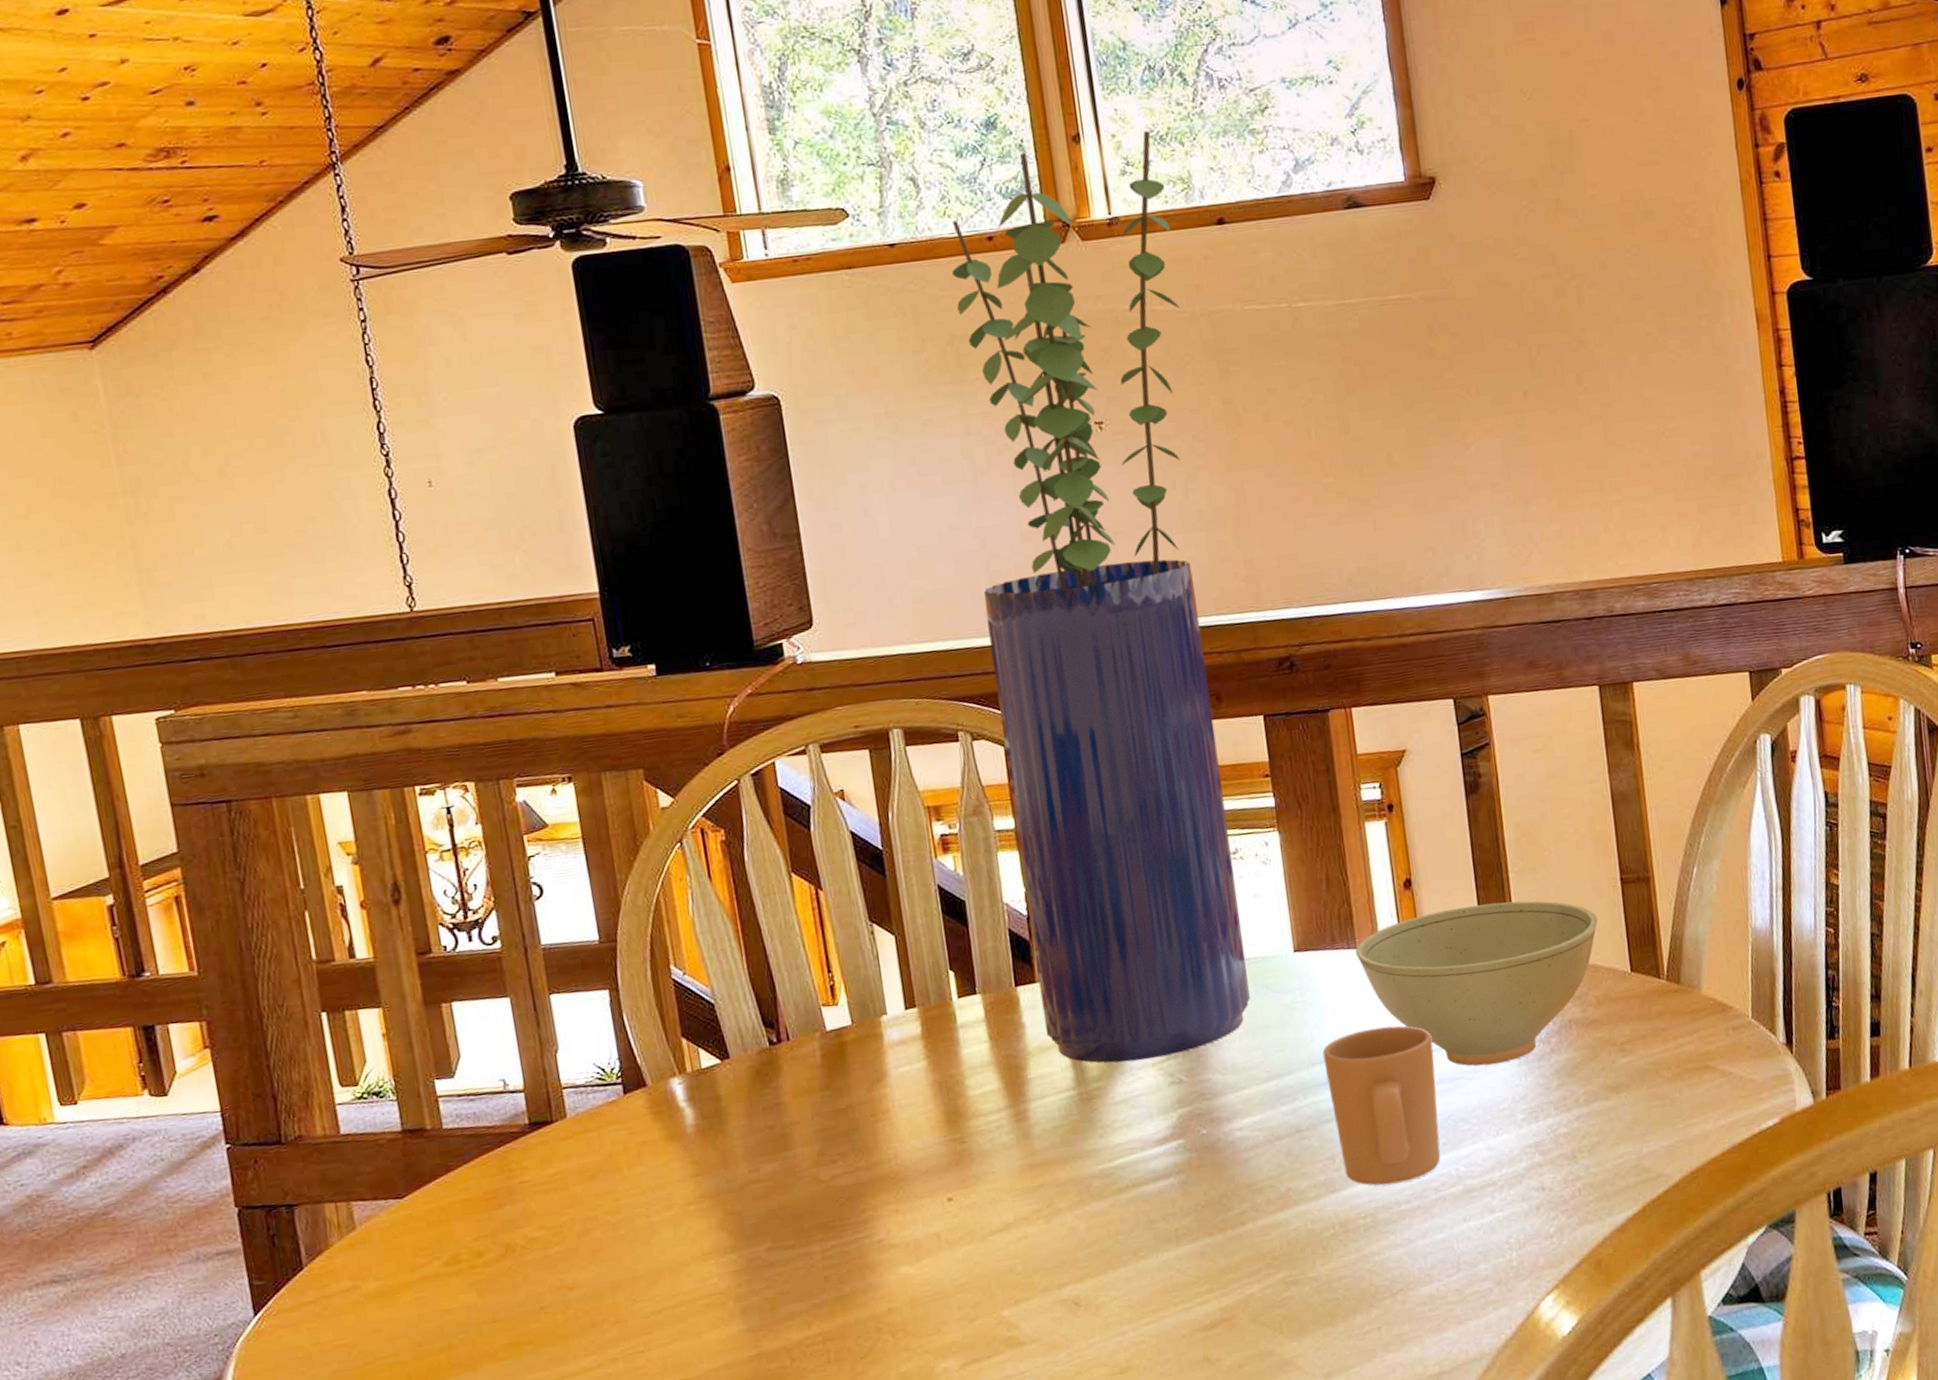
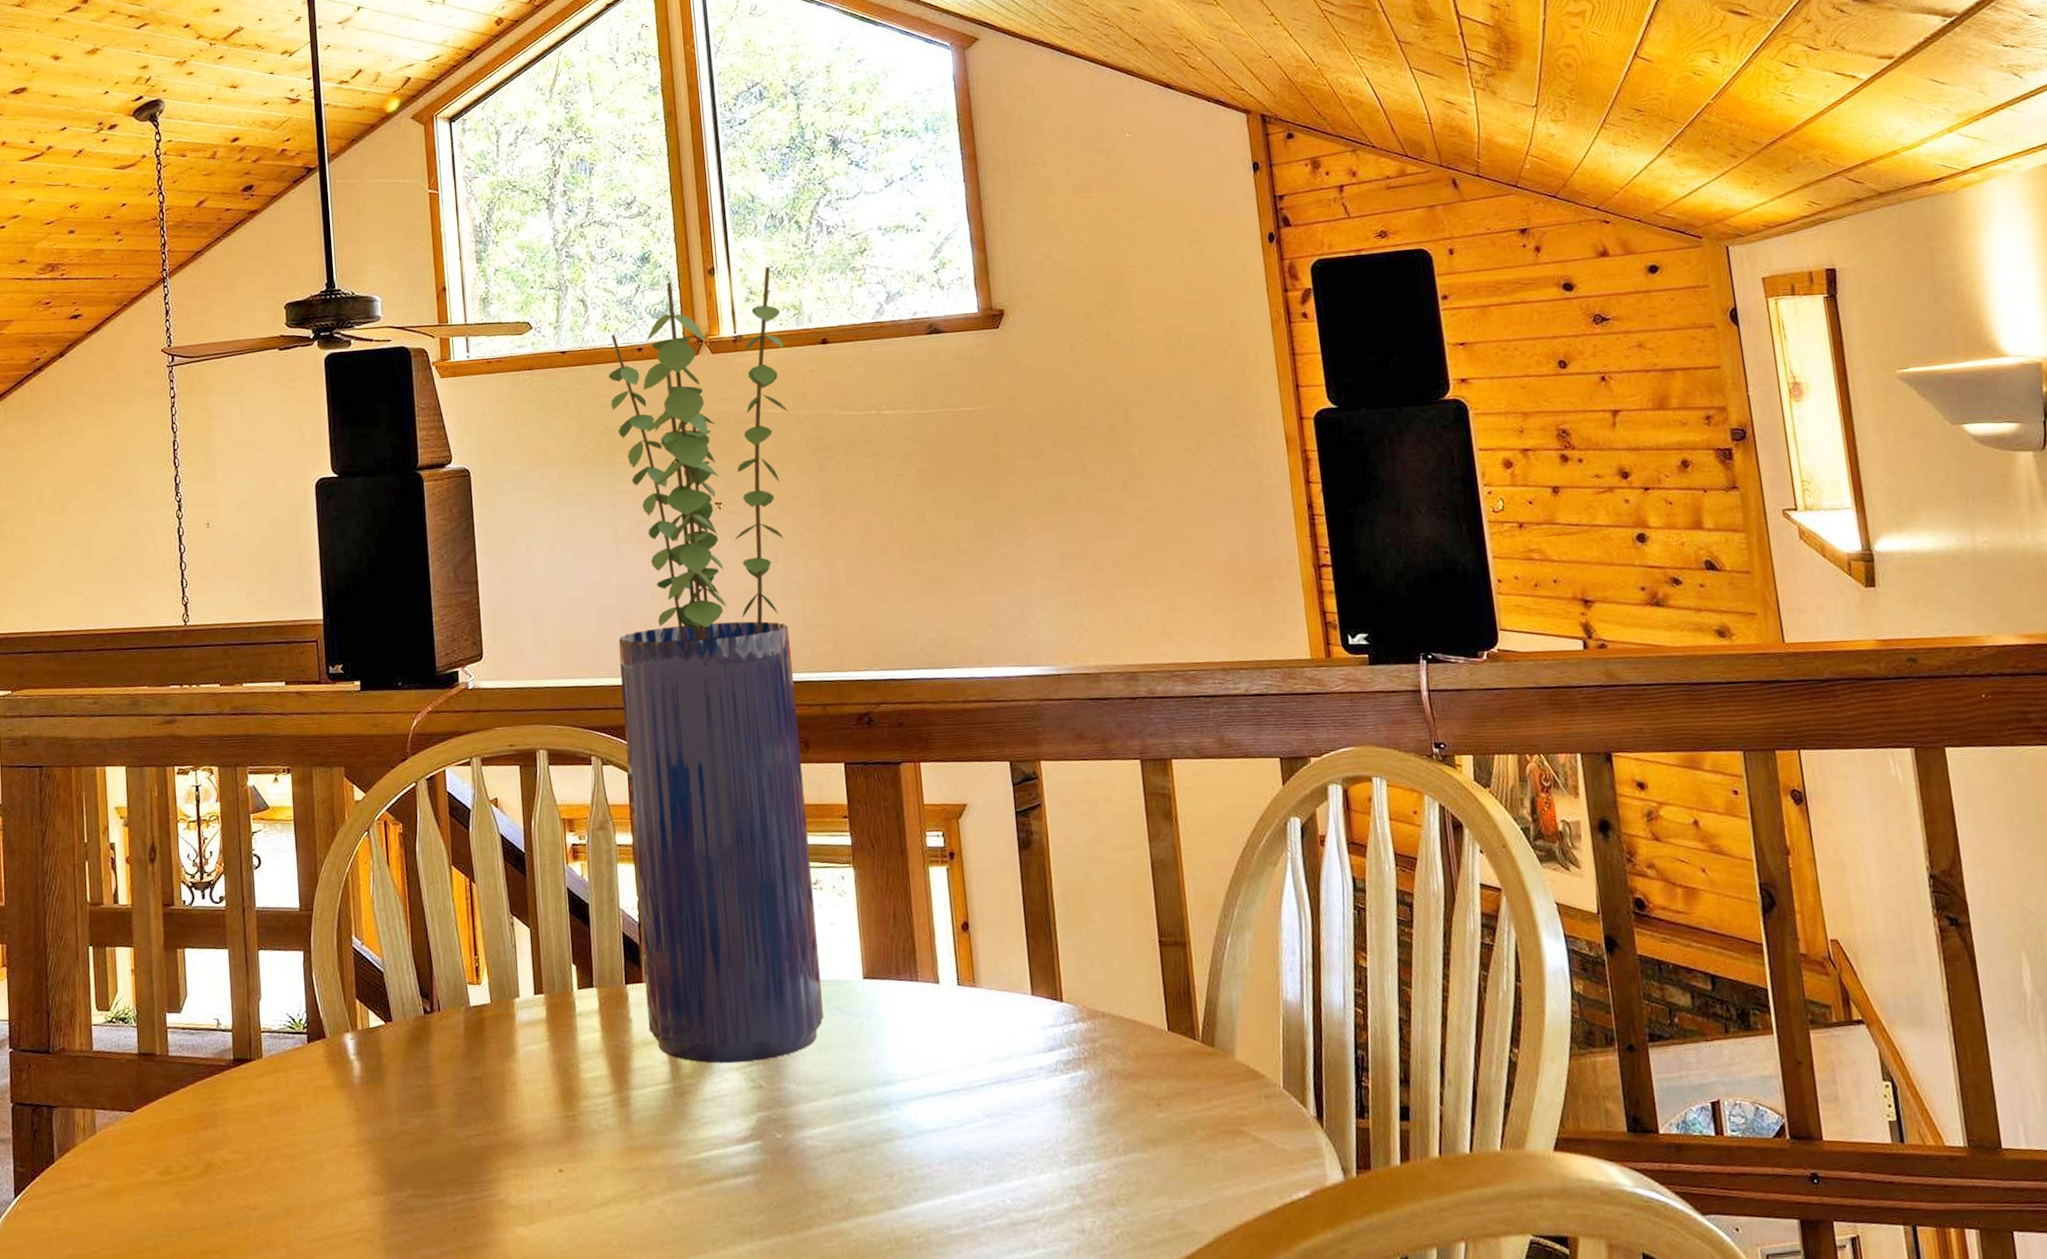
mug: present [1322,1025,1441,1186] -> none [885,1057,989,1208]
bowl: present [1355,901,1598,1066] -> none [917,952,1138,1105]

